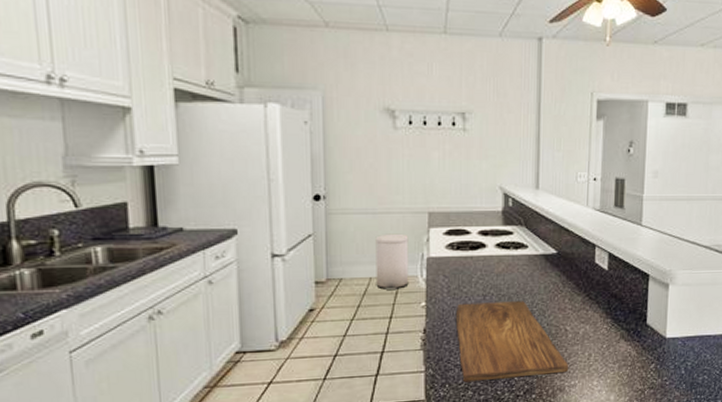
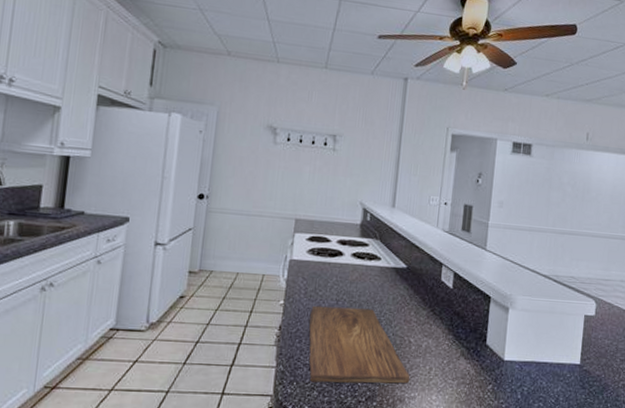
pedal bin: present [375,233,409,290] -> none [242,234,276,286]

